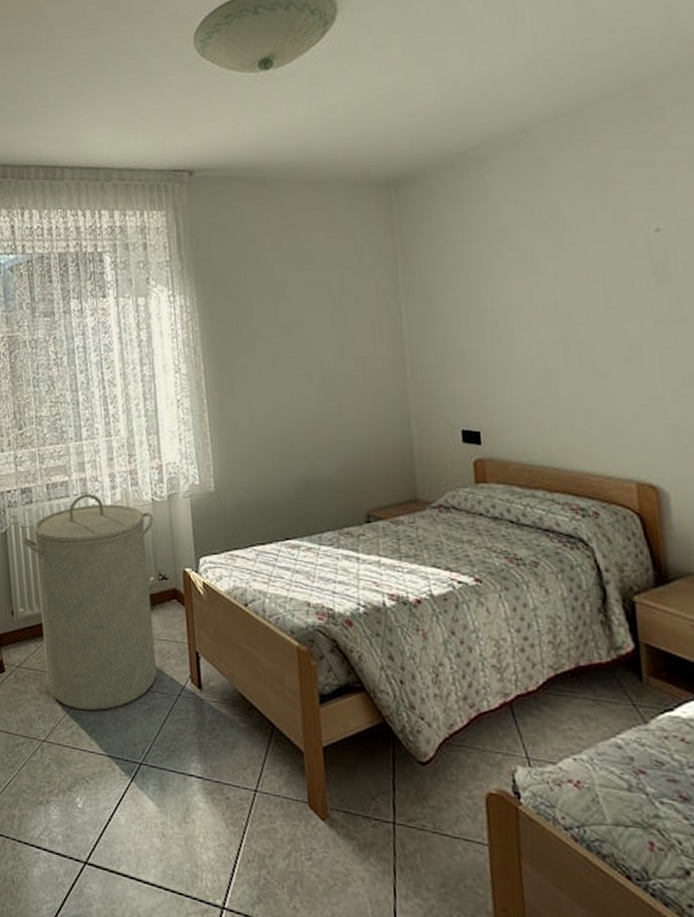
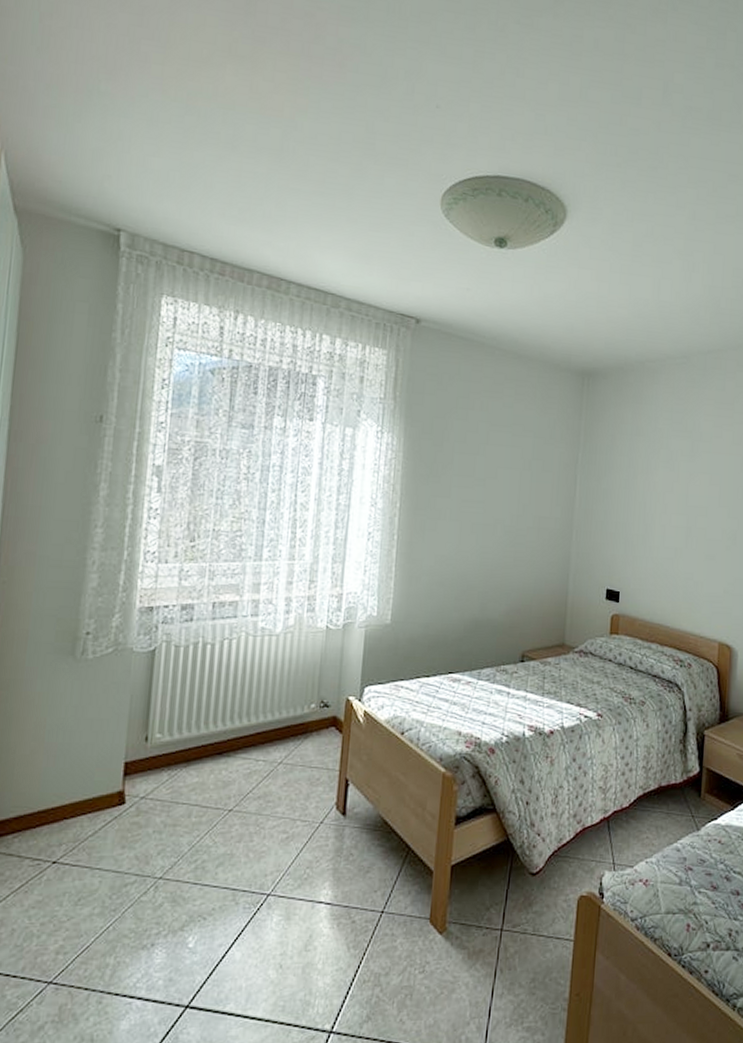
laundry hamper: present [20,494,157,711] -> none [171,616,325,843]

